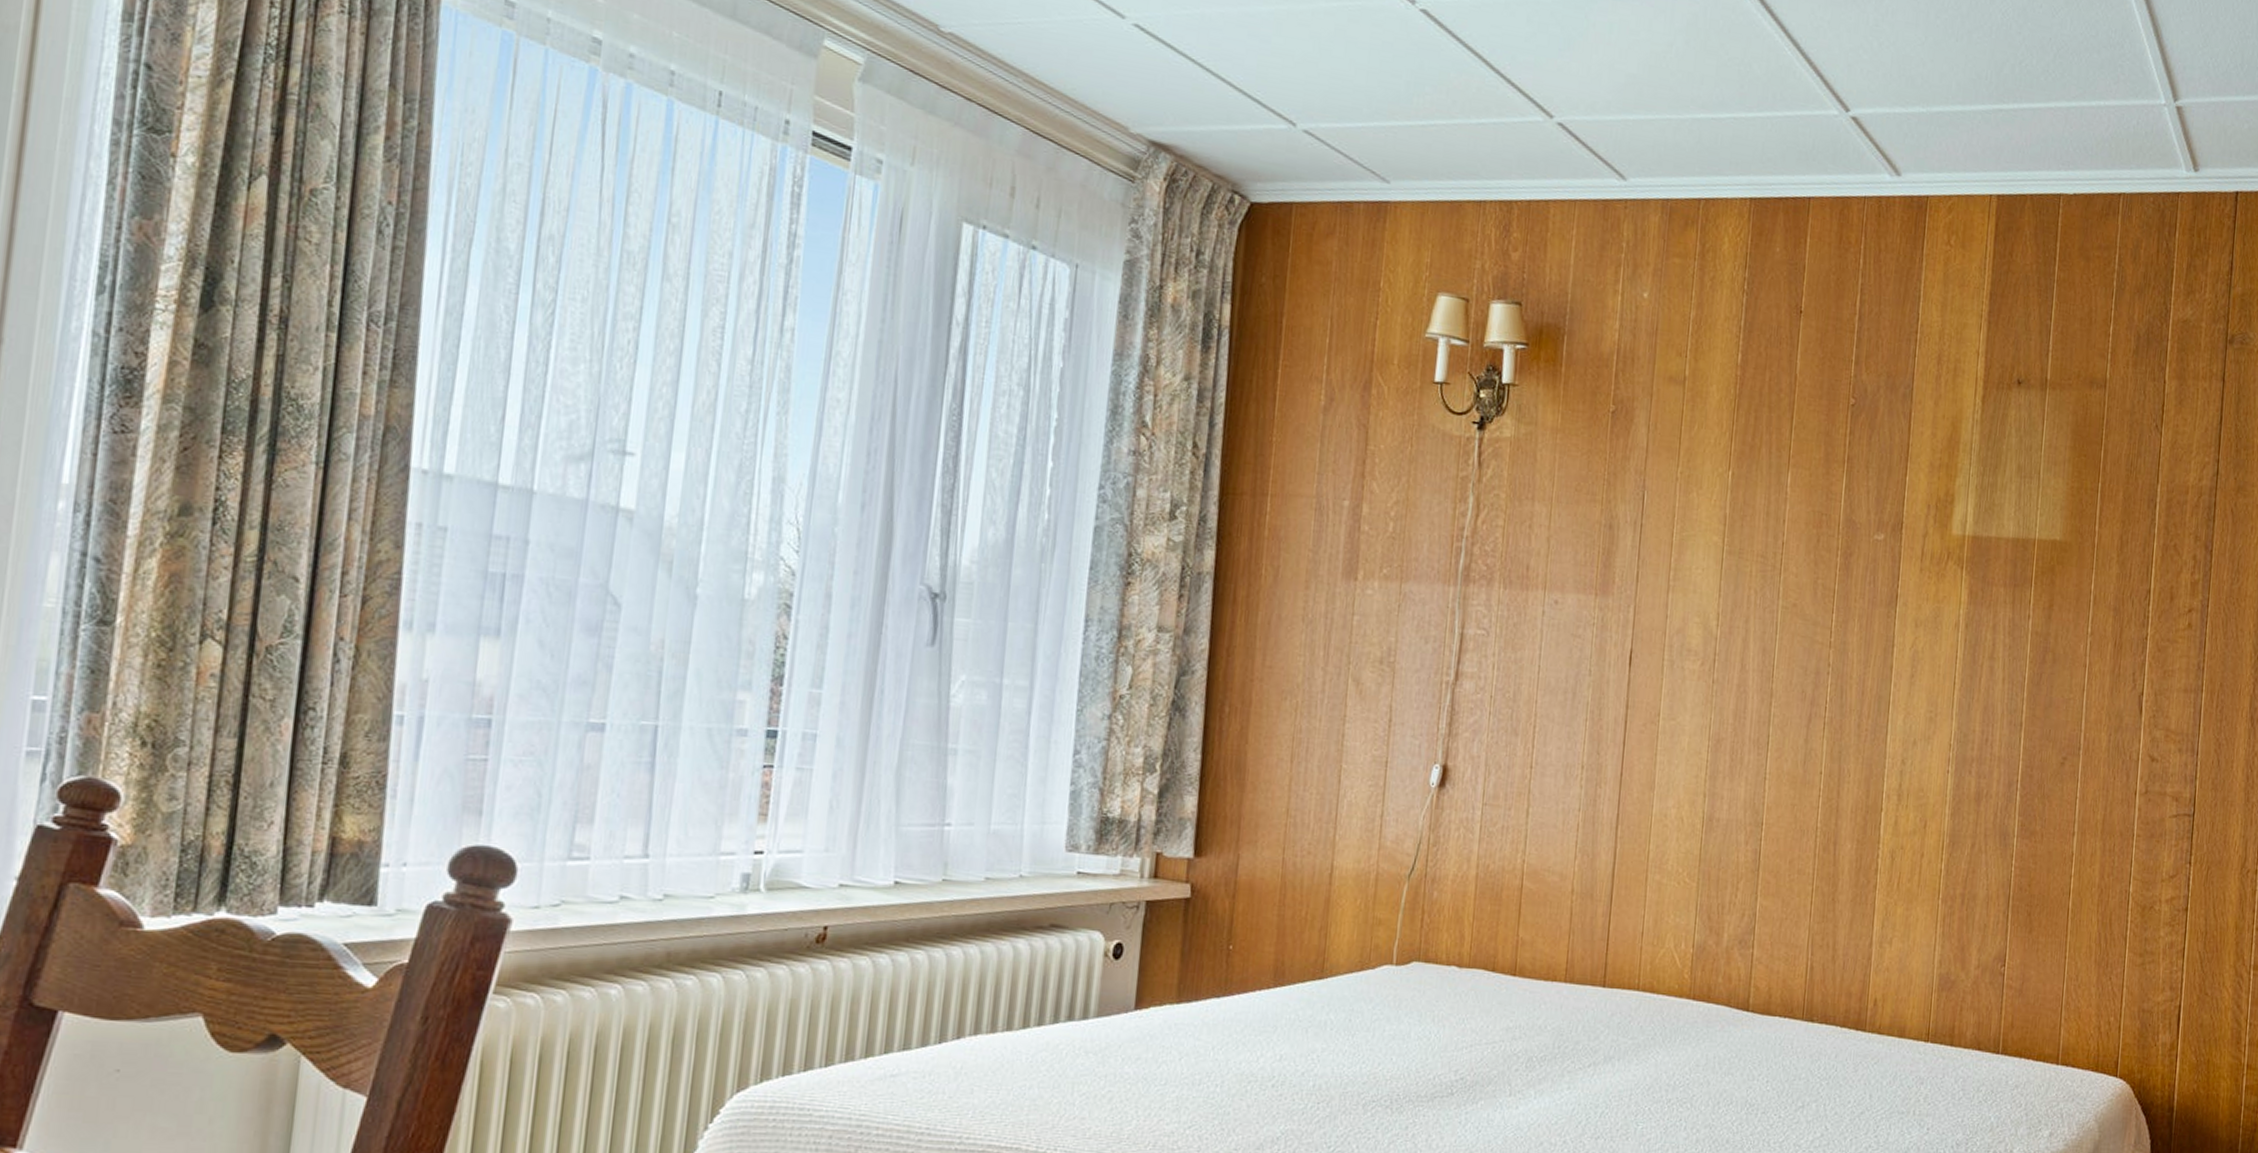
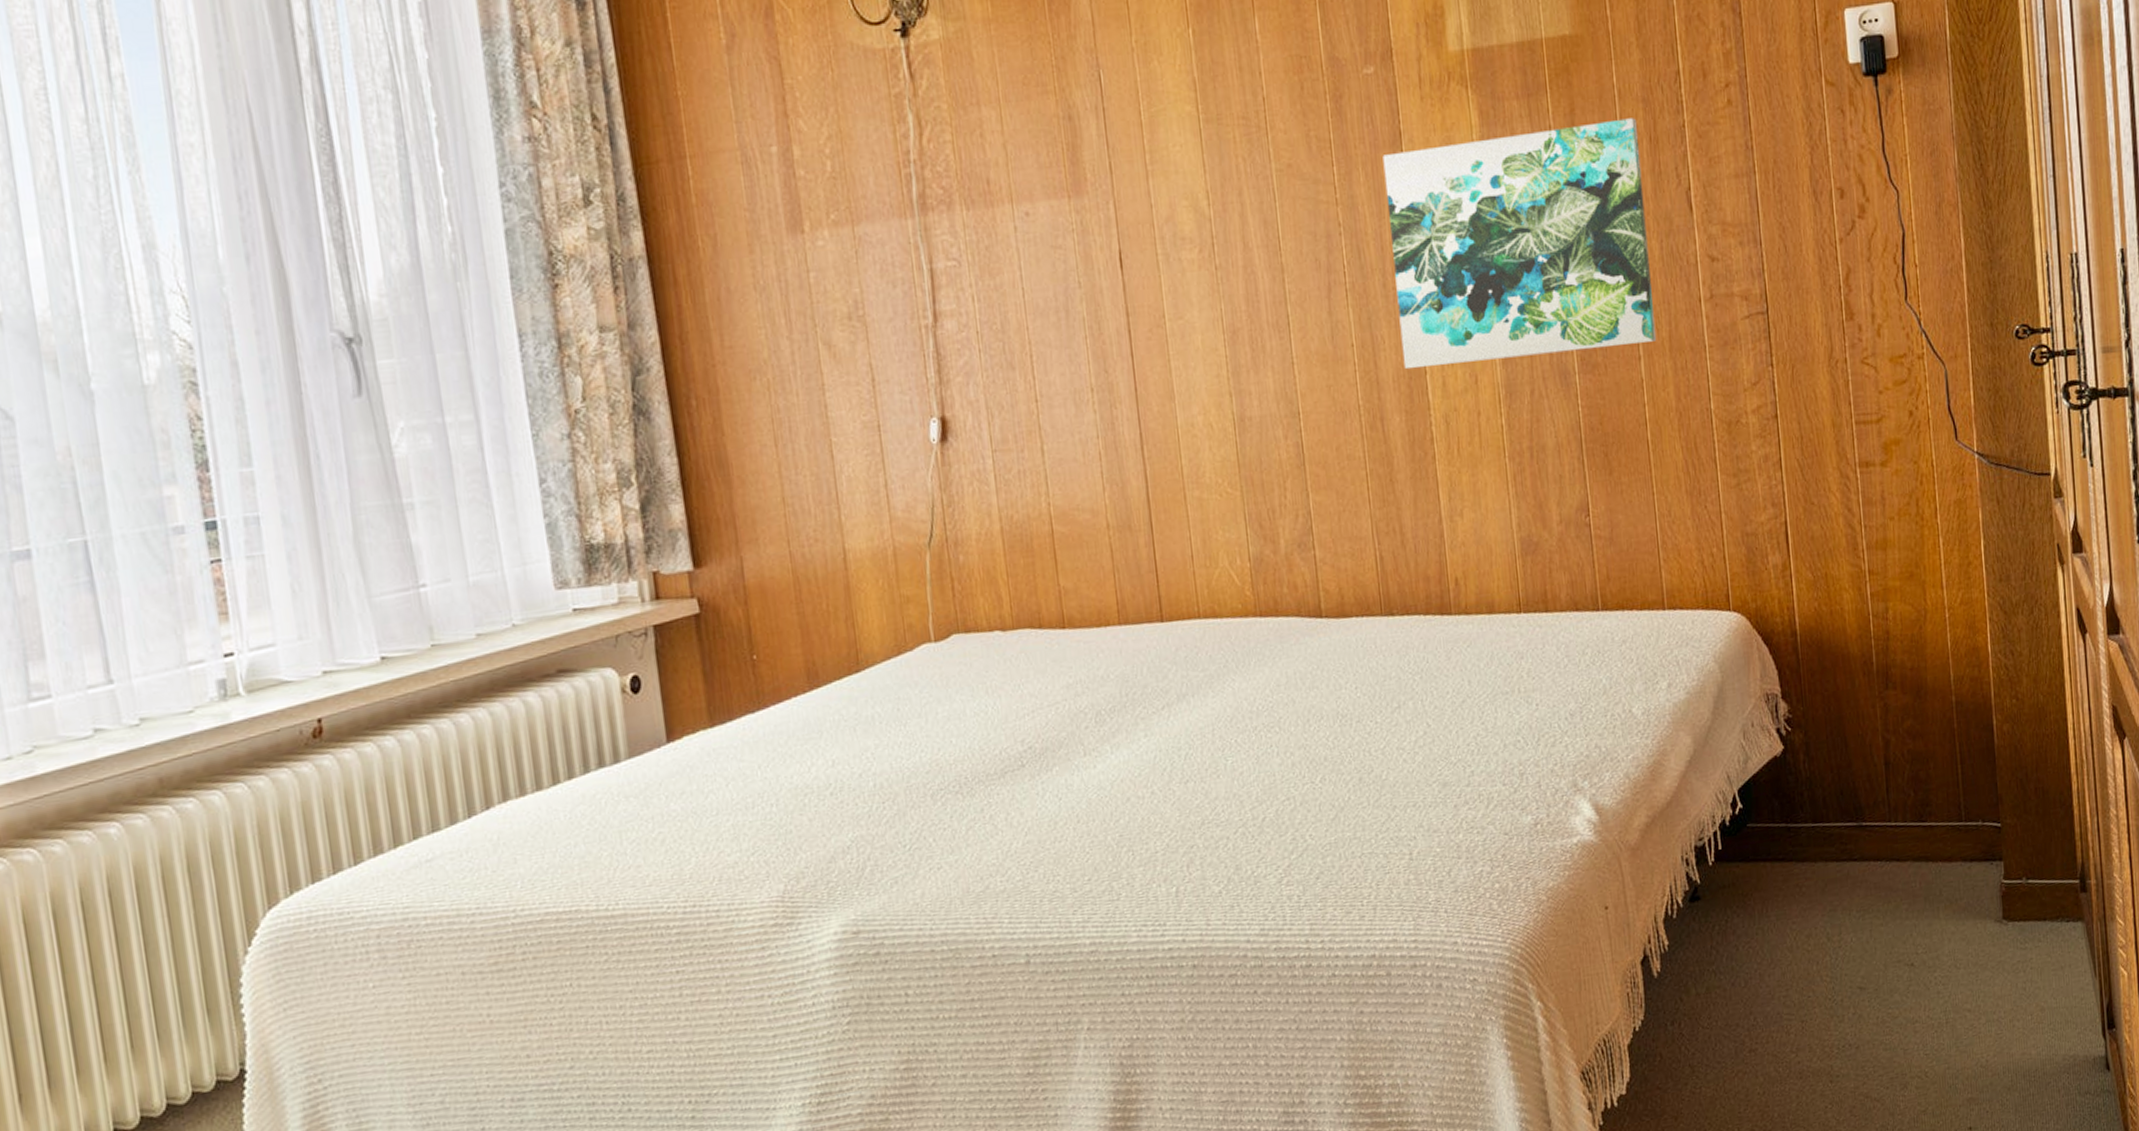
wall art: none [1863,612,2106,822] -> present [1382,118,1657,370]

